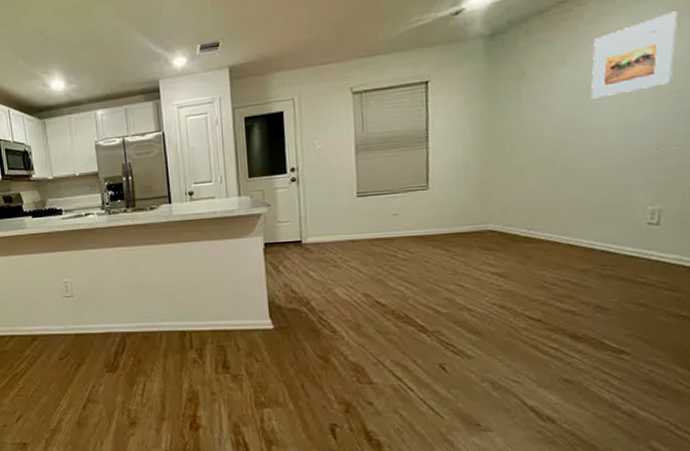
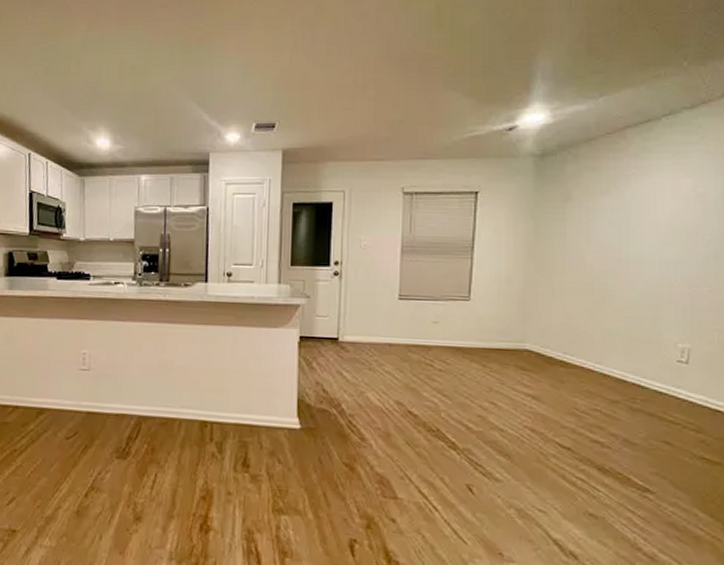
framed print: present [590,11,678,99] -> none [630,157,714,231]

